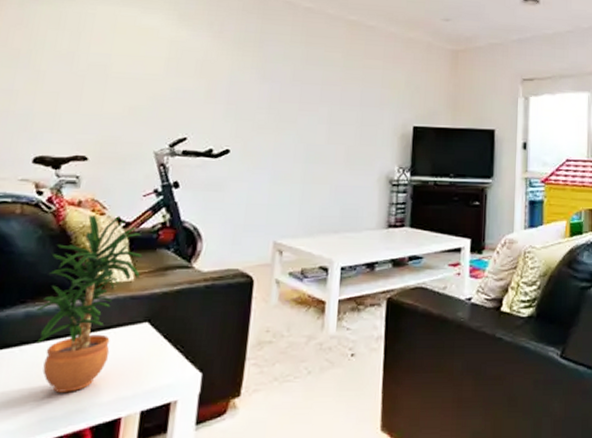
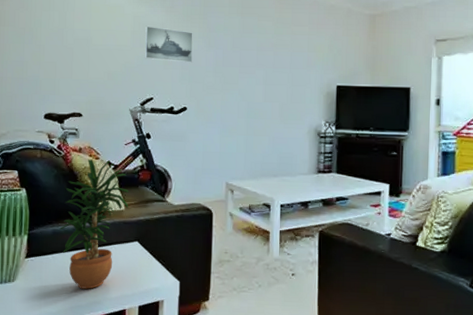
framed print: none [180,52,245,97] -> present [144,26,193,63]

